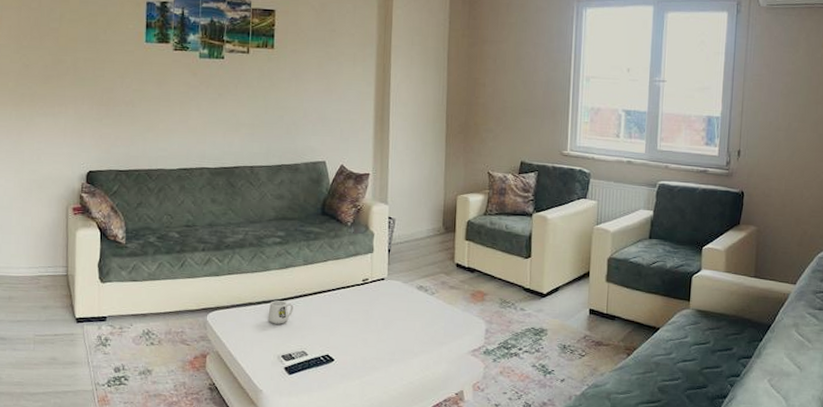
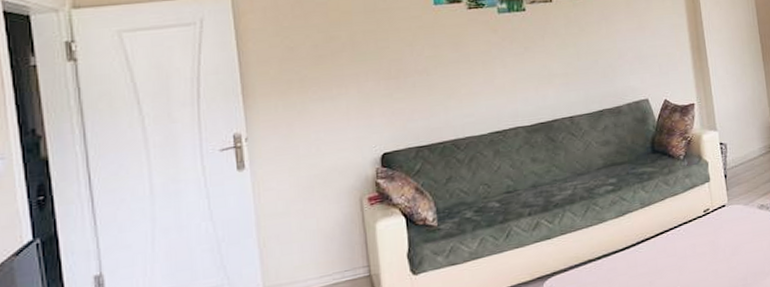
mug: present [268,300,293,324] -> none [610,250,637,277]

